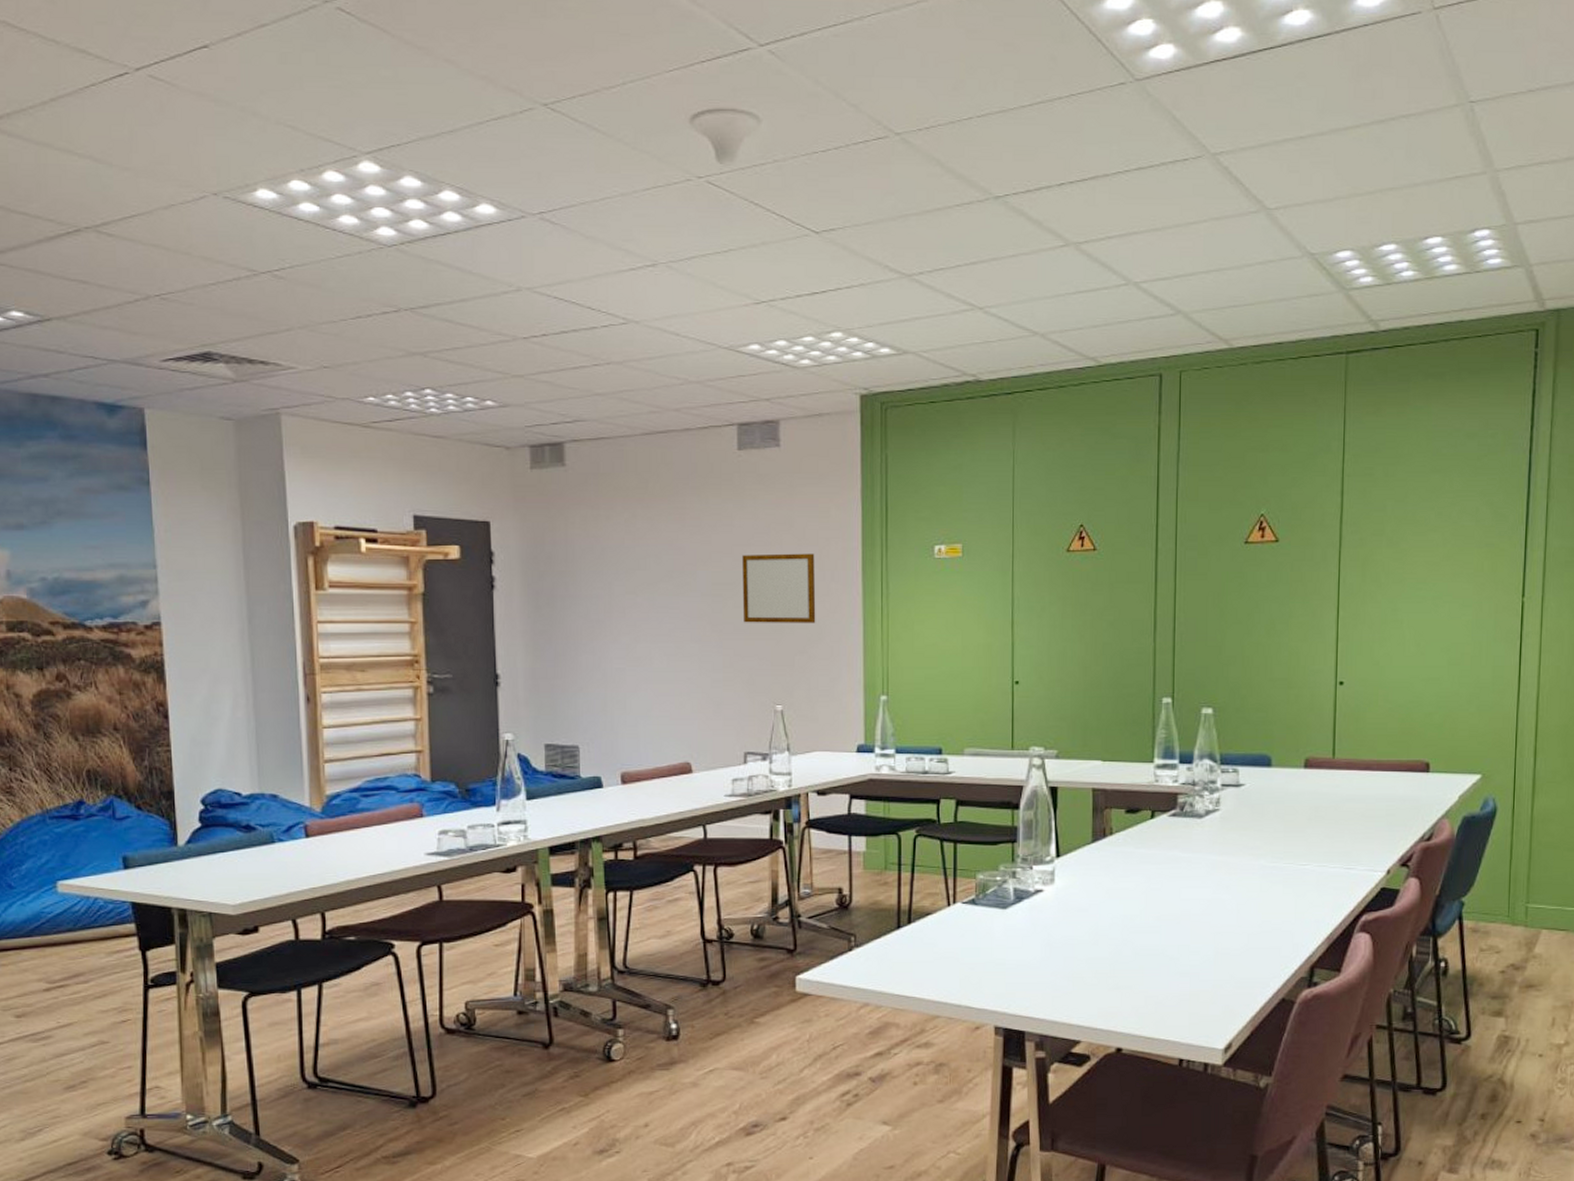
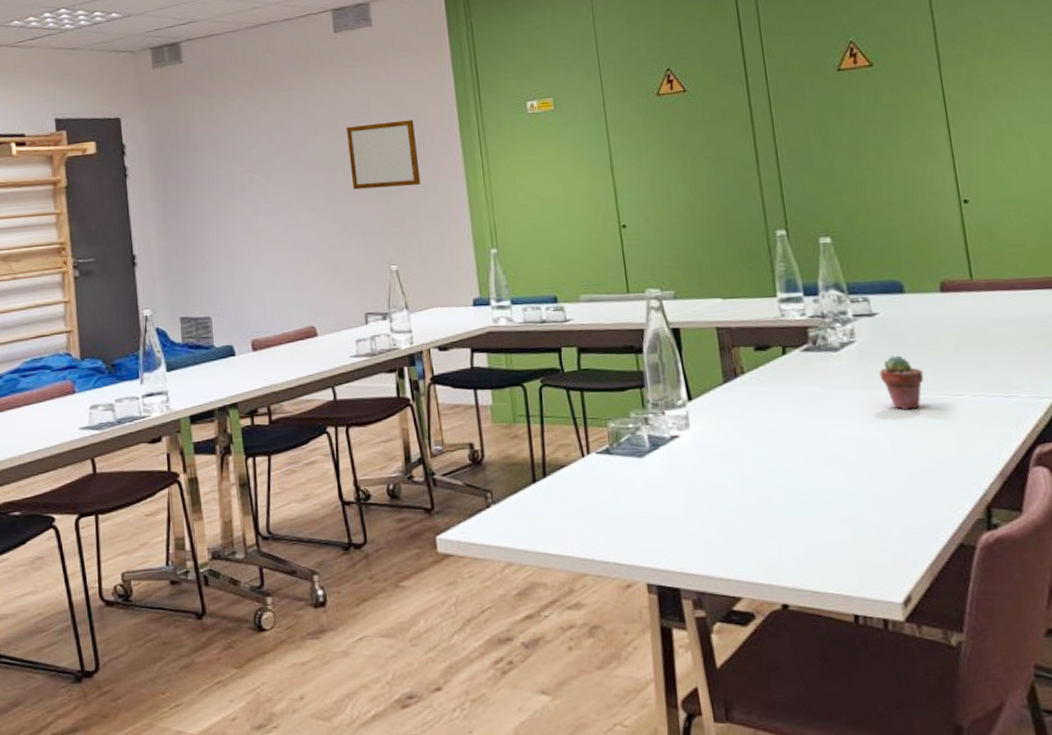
potted succulent: none [1237,825,1276,876] -> present [879,355,924,410]

